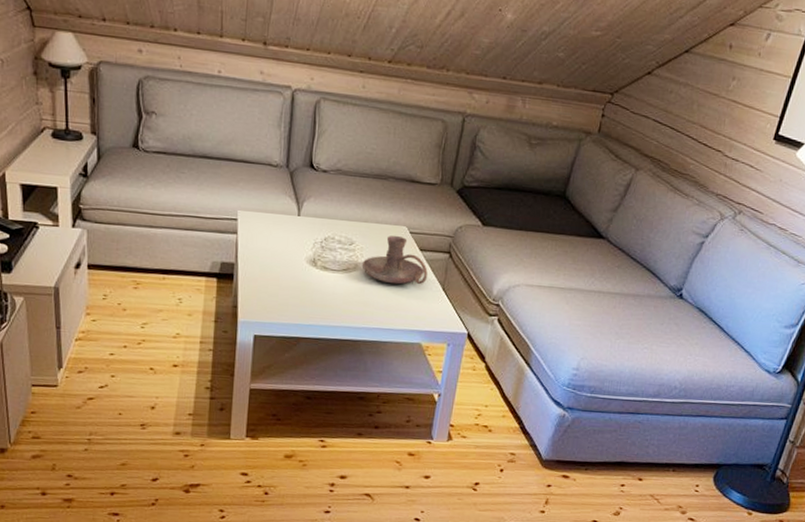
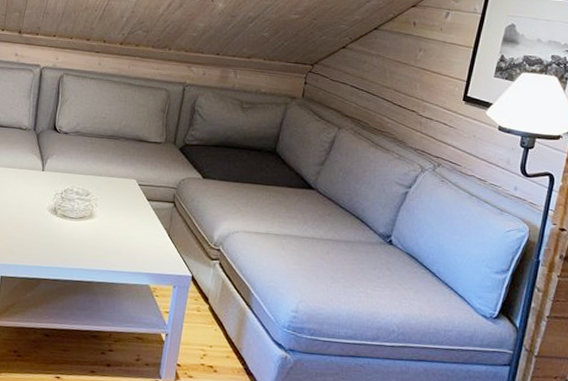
candle holder: present [361,235,428,285] -> none [96,187,155,232]

